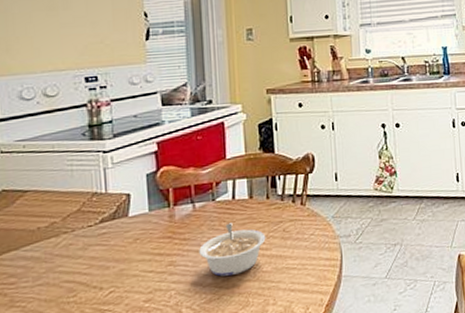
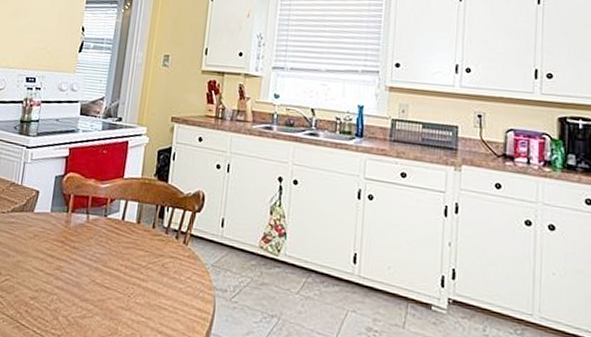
legume: present [199,223,266,277] -> none [84,243,145,298]

